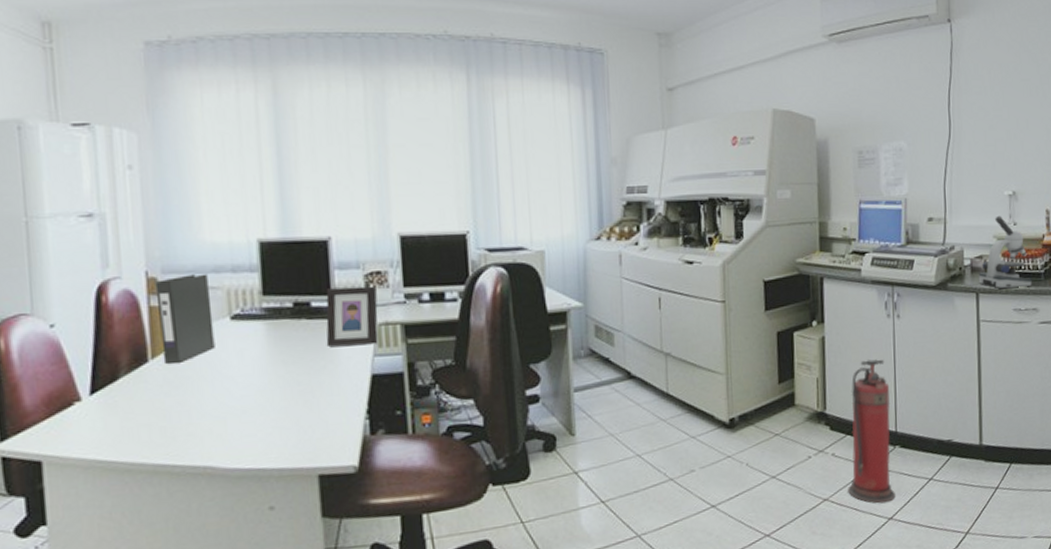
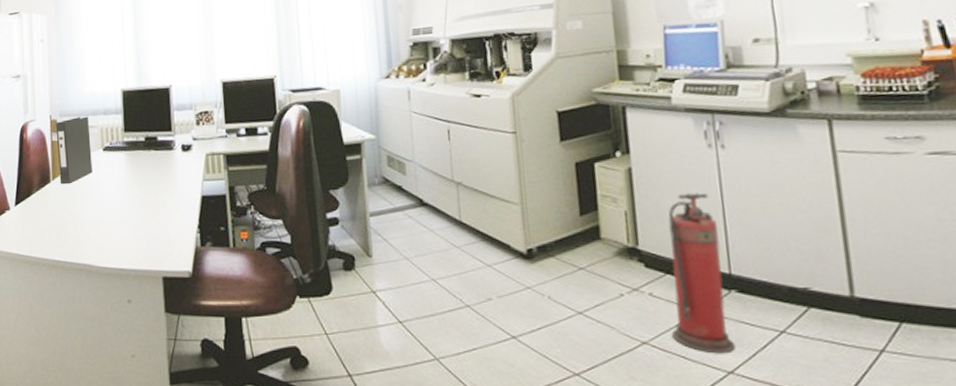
picture frame: present [326,286,378,347] -> none [168,123,207,173]
microscope: present [978,215,1032,289] -> none [829,31,911,115]

